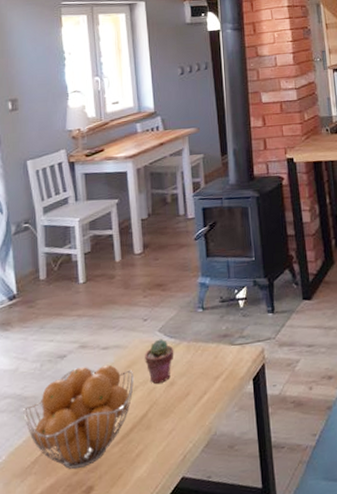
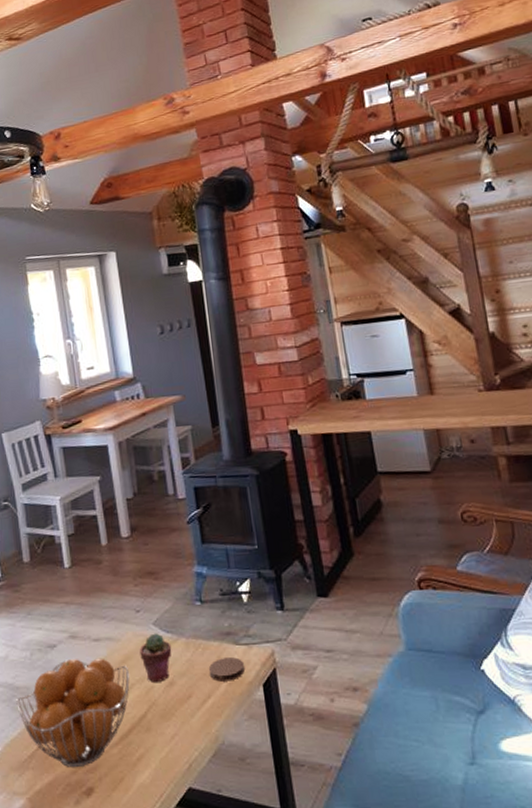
coaster: none [206,356,238,379] -> present [208,657,245,682]

